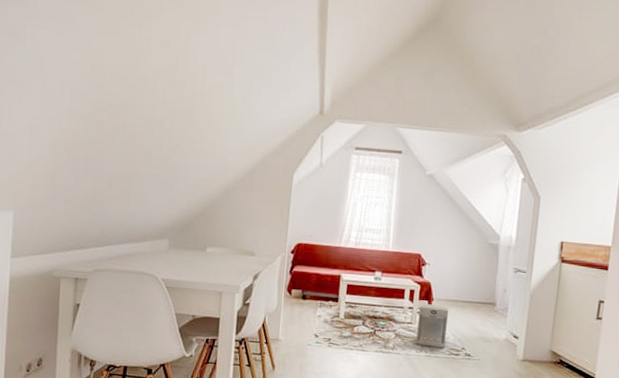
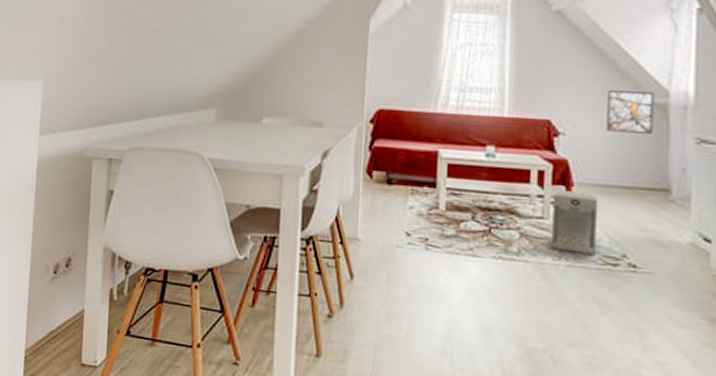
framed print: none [458,234,490,265] -> present [607,90,655,134]

